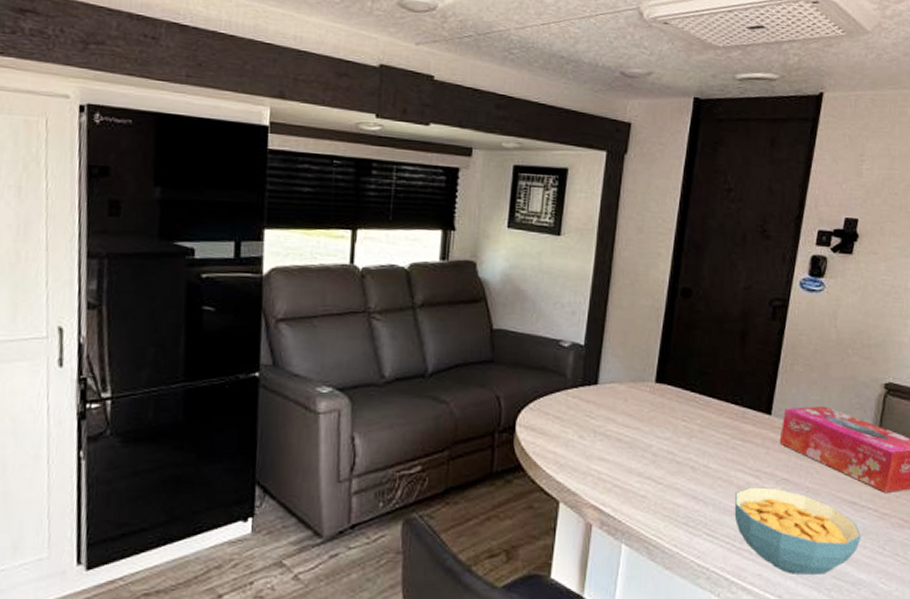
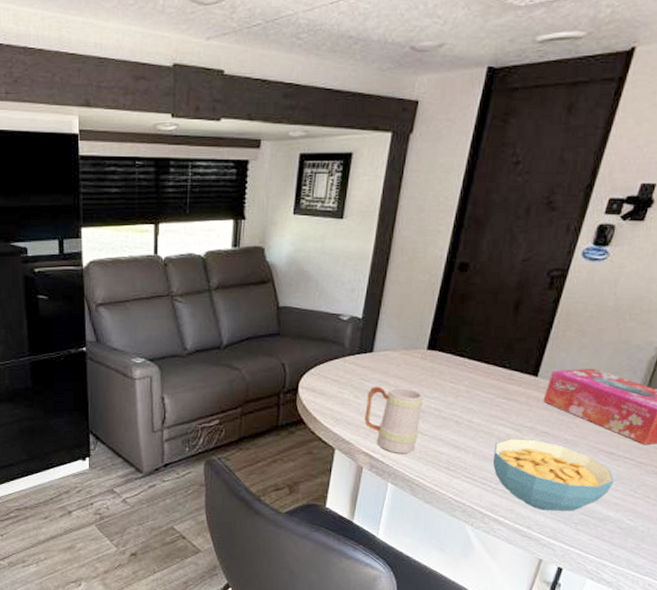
mug: none [591,424,656,507] -> present [364,386,424,454]

